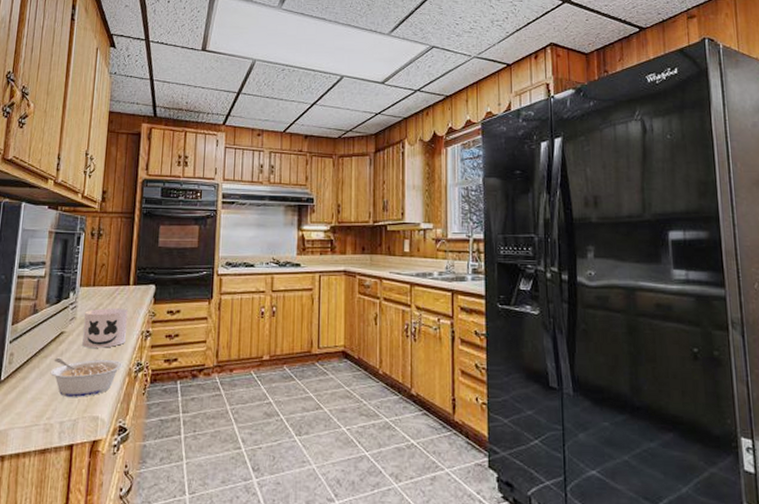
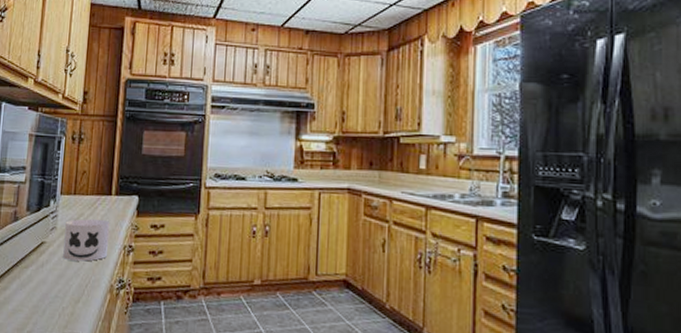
legume: present [50,357,123,397] -> none [31,268,105,312]

